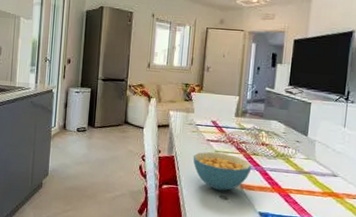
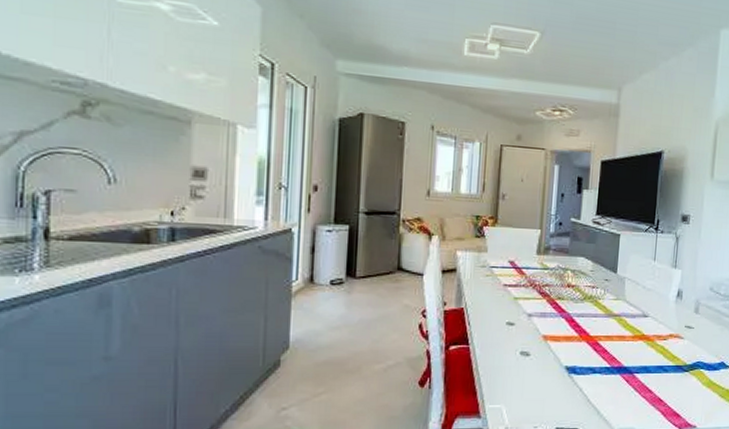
cereal bowl: present [193,152,252,191] -> none [487,300,557,346]

